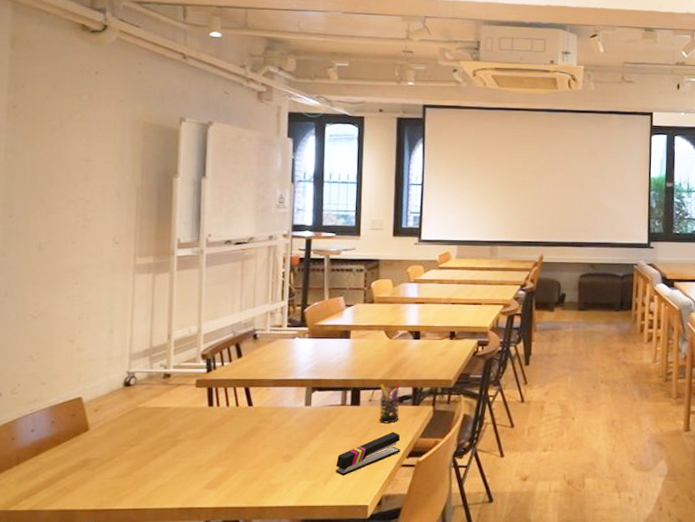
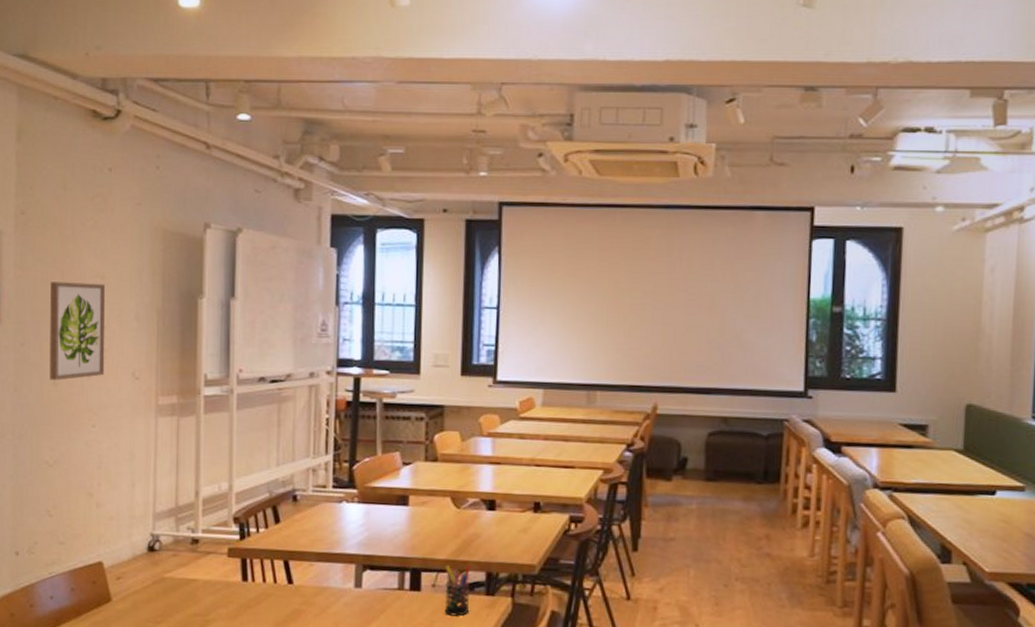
wall art: none [36,164,90,246] -> present [49,282,106,380]

